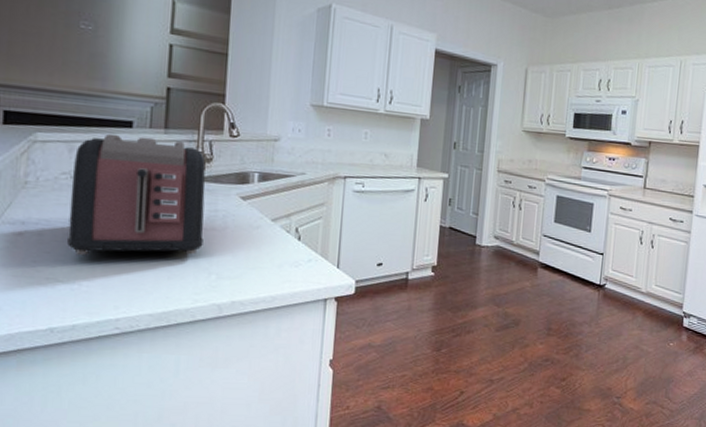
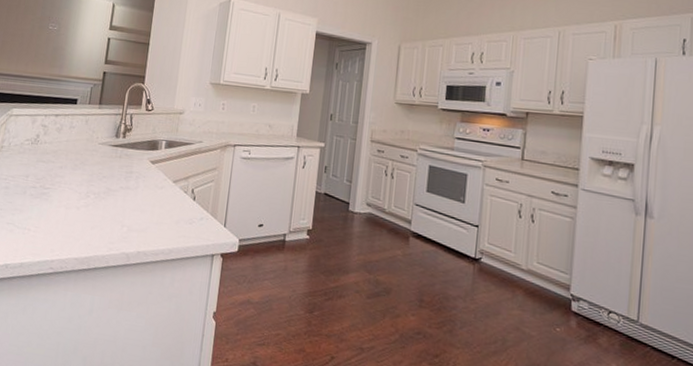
toaster: present [67,133,206,256] -> none [24,109,127,209]

